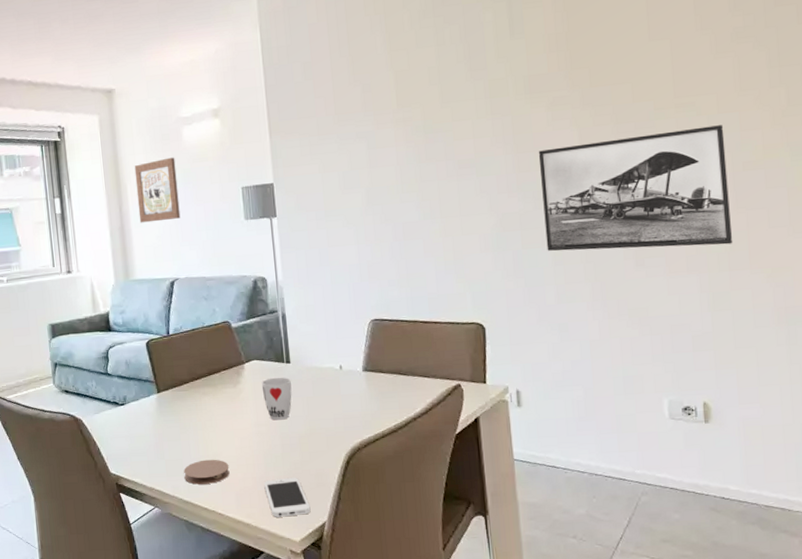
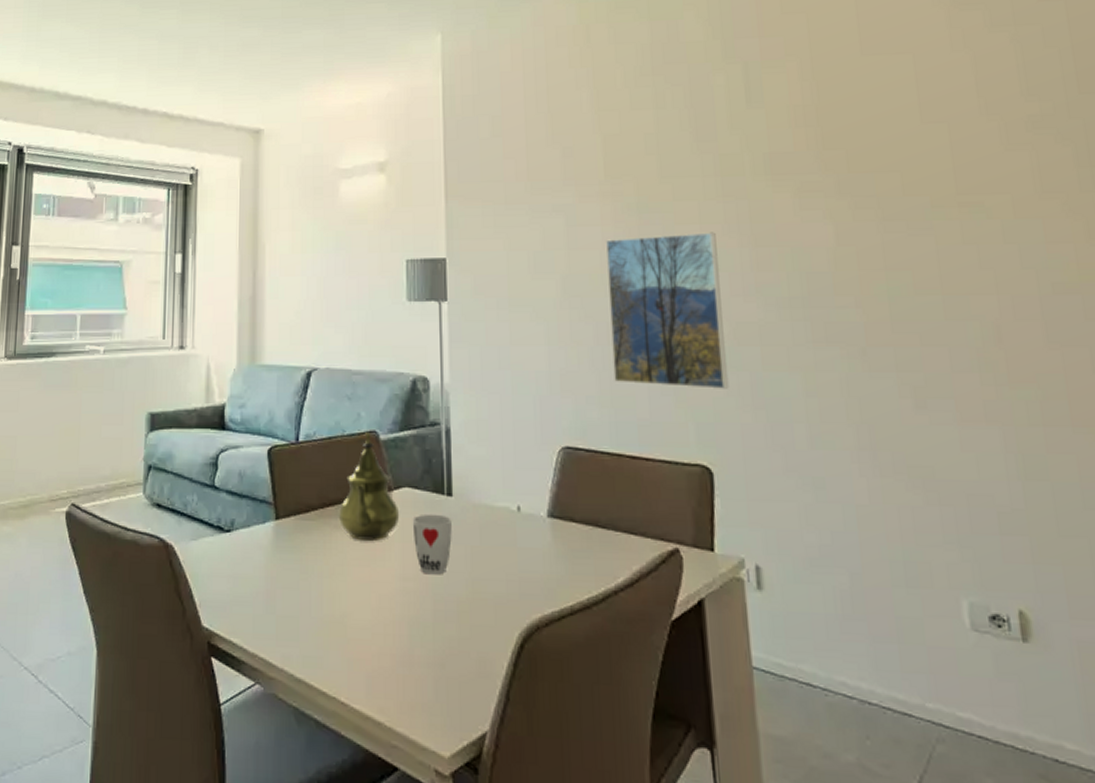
wall art: present [134,157,181,223] -> none [276,216,327,294]
coaster: present [184,459,230,485] -> none [299,620,361,657]
teapot: none [204,322,252,401] -> present [338,431,400,541]
smartphone: present [264,477,311,517] -> none [405,659,467,718]
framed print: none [399,144,497,268] -> present [605,232,729,389]
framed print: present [538,125,733,251] -> none [782,233,1046,390]

